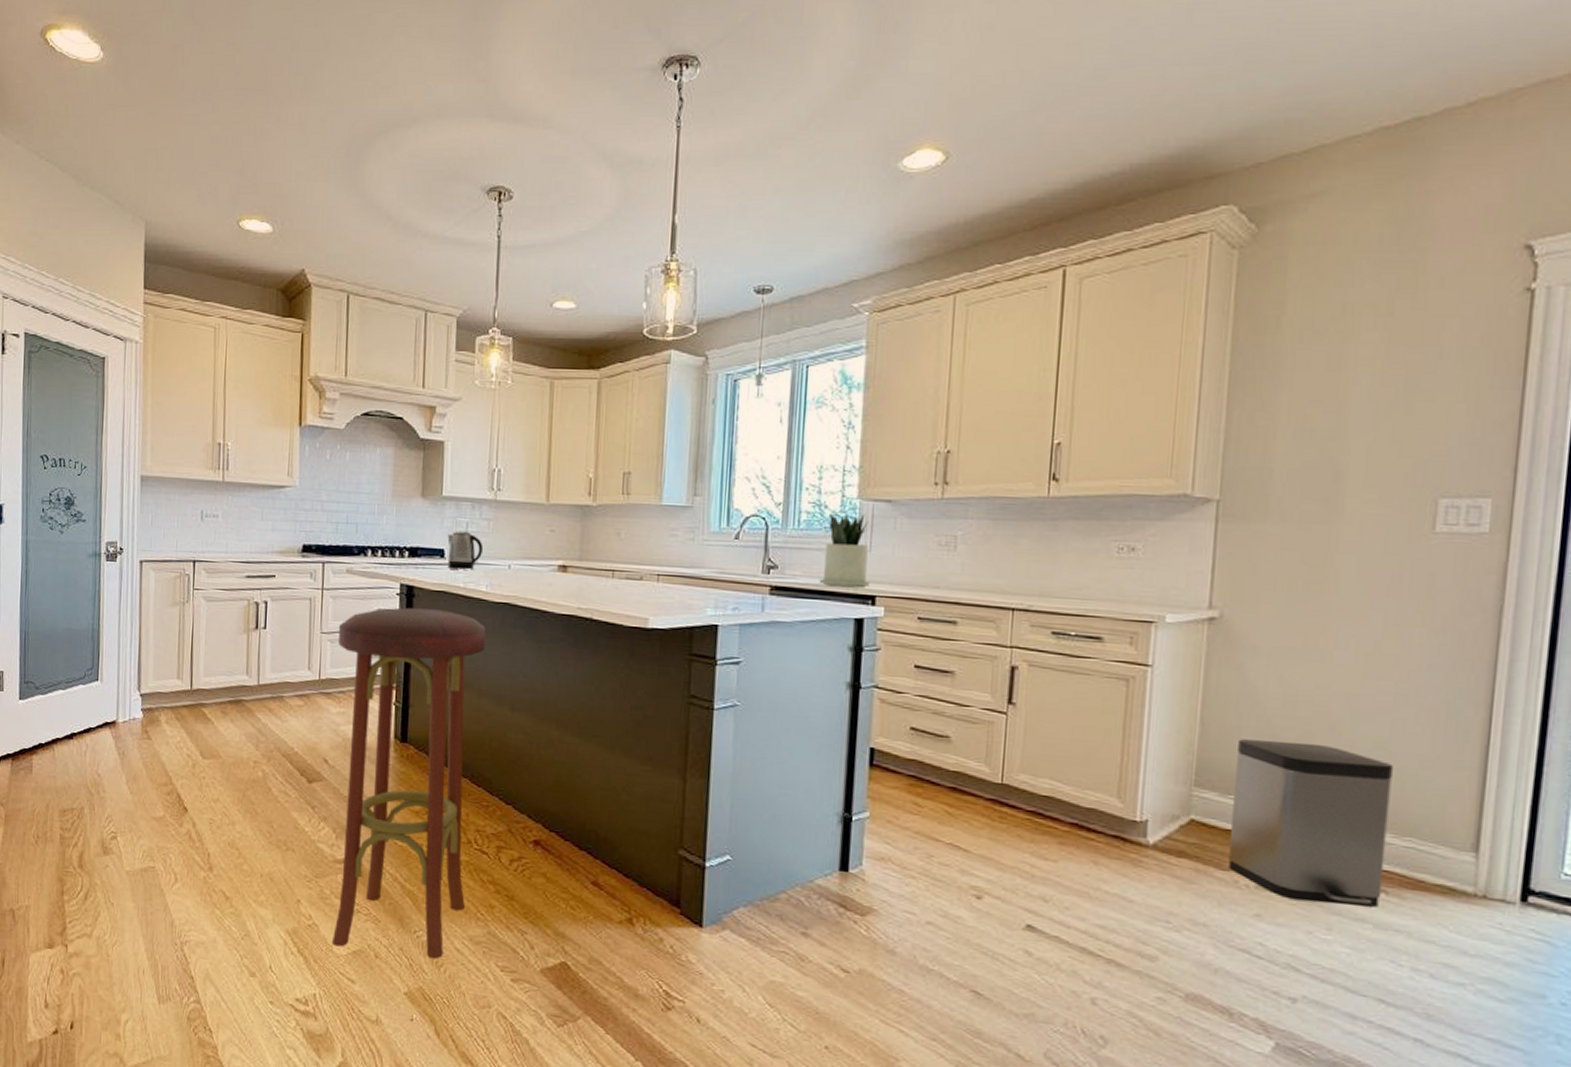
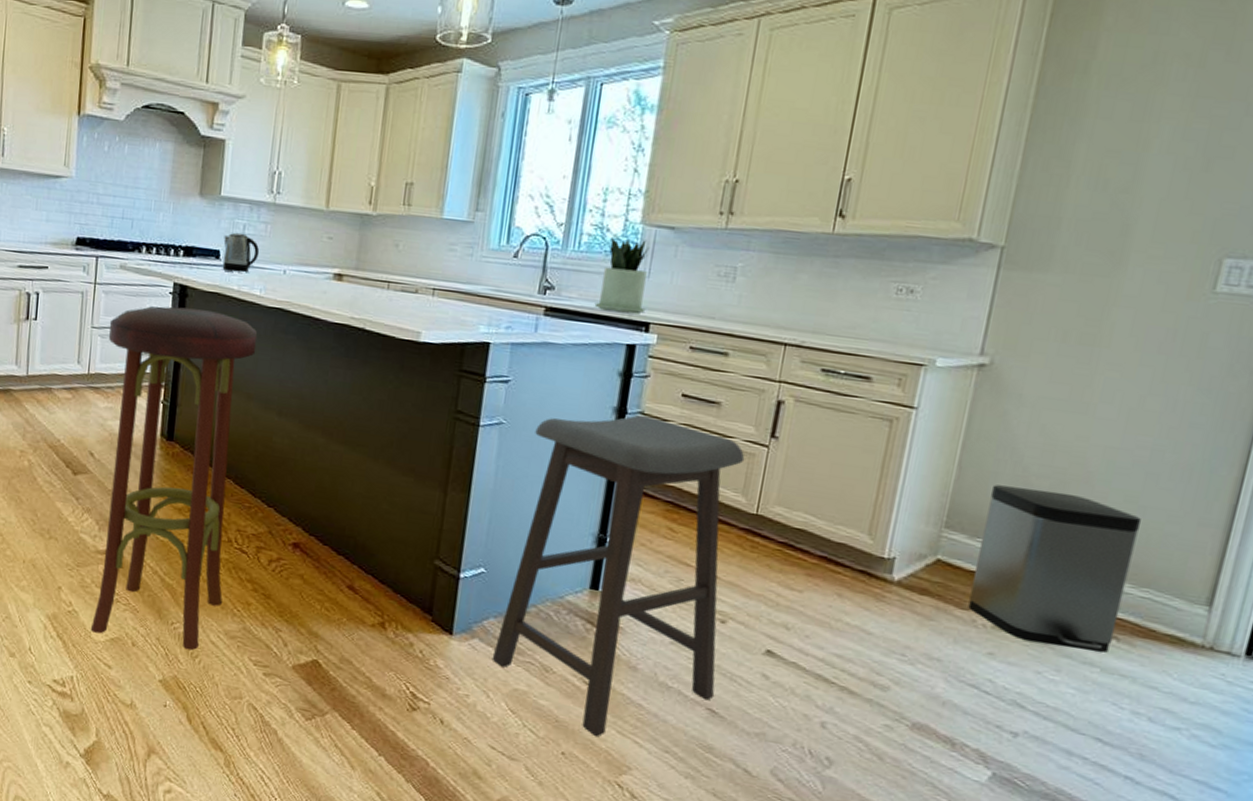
bar stool: none [745,688,984,1027] -> present [492,414,745,736]

